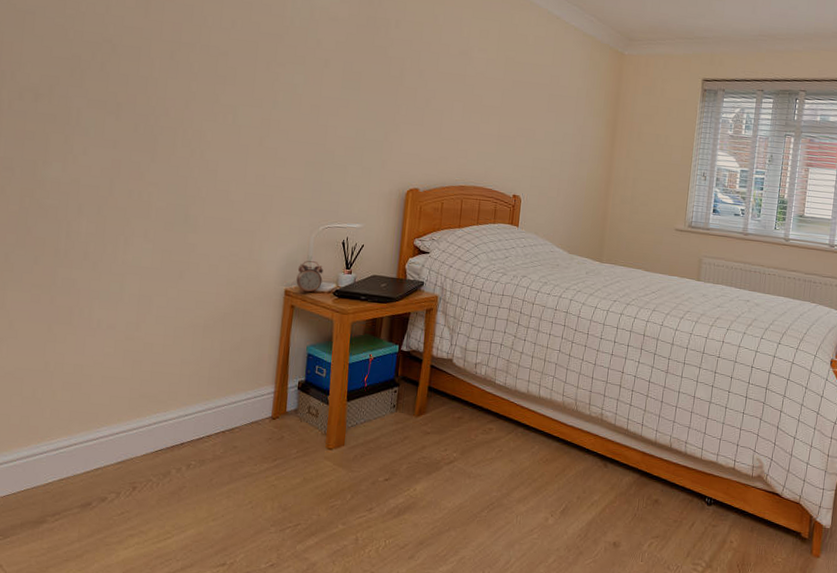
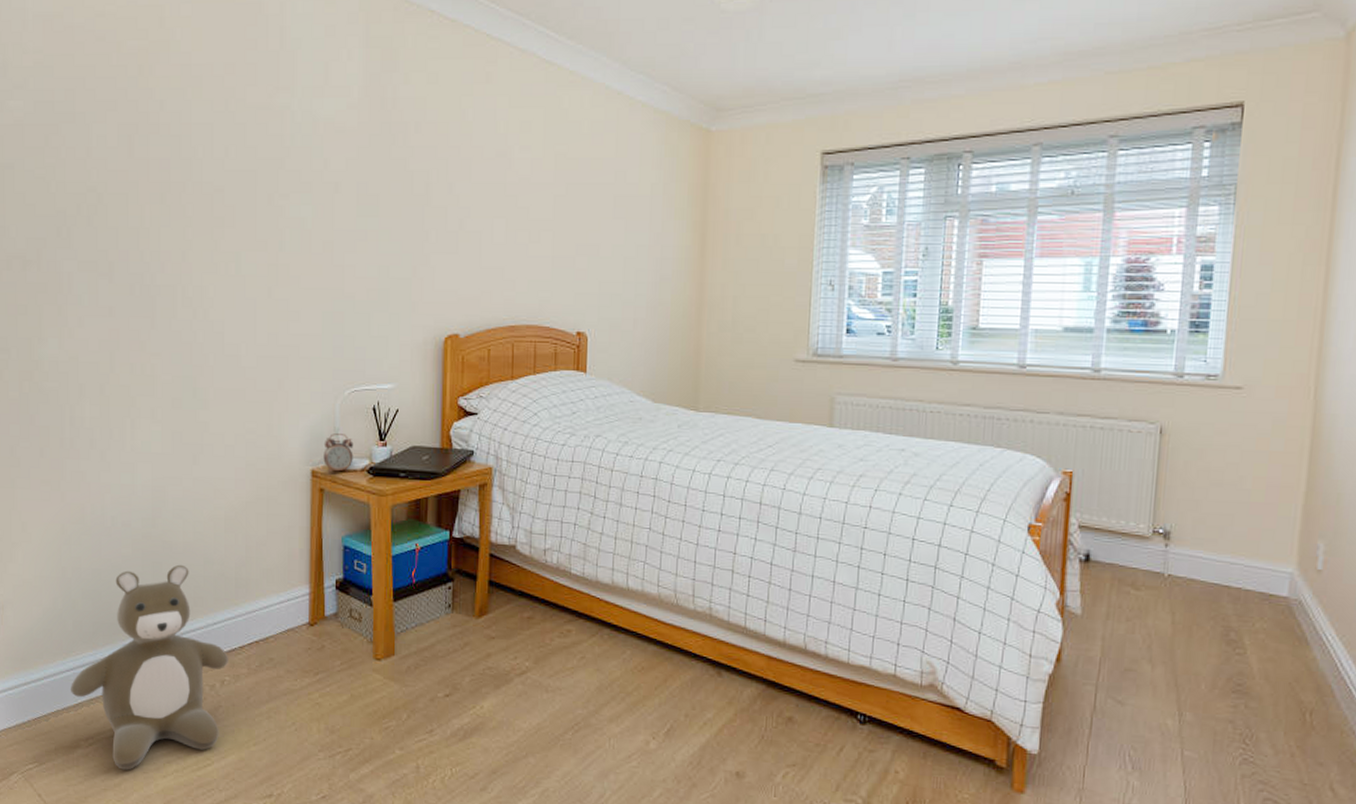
teddy bear: none [41,363,196,543] -> present [70,564,228,770]

